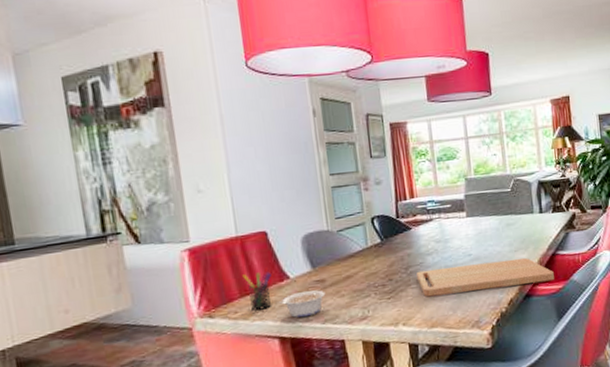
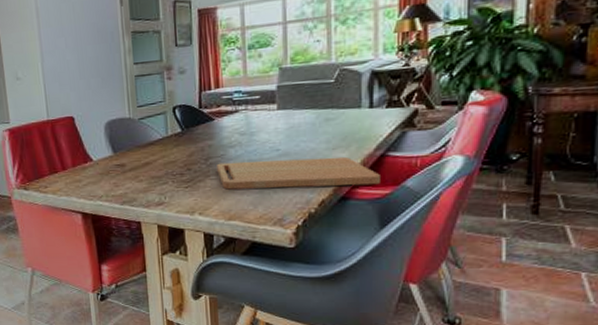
pen holder: present [242,267,272,311] -> none [52,149,77,187]
legume: present [278,290,326,318] -> none [82,173,125,198]

